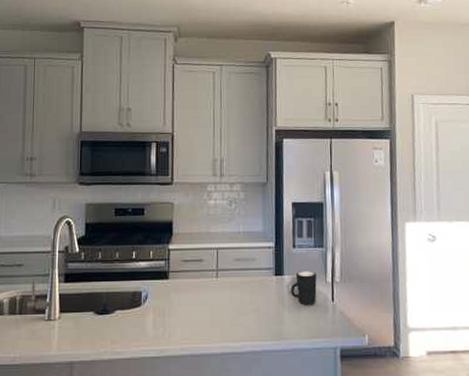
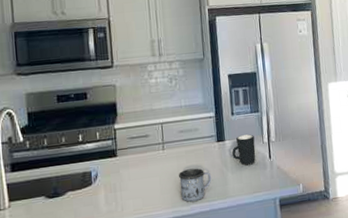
mug: none [231,302,266,339] -> present [179,168,212,203]

